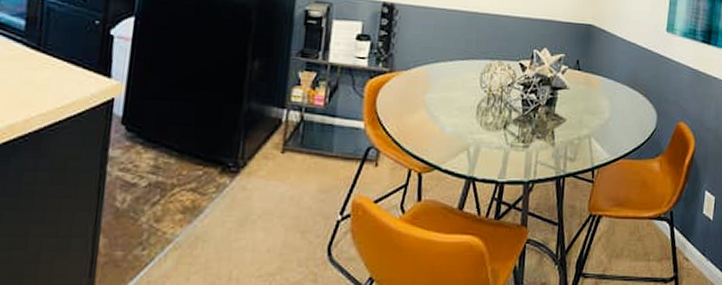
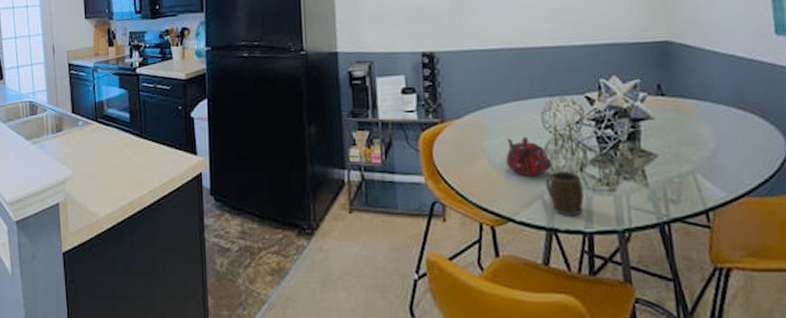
teapot: none [442,93,482,130] -> present [505,136,553,176]
mug: none [473,126,503,168] -> present [546,171,584,216]

